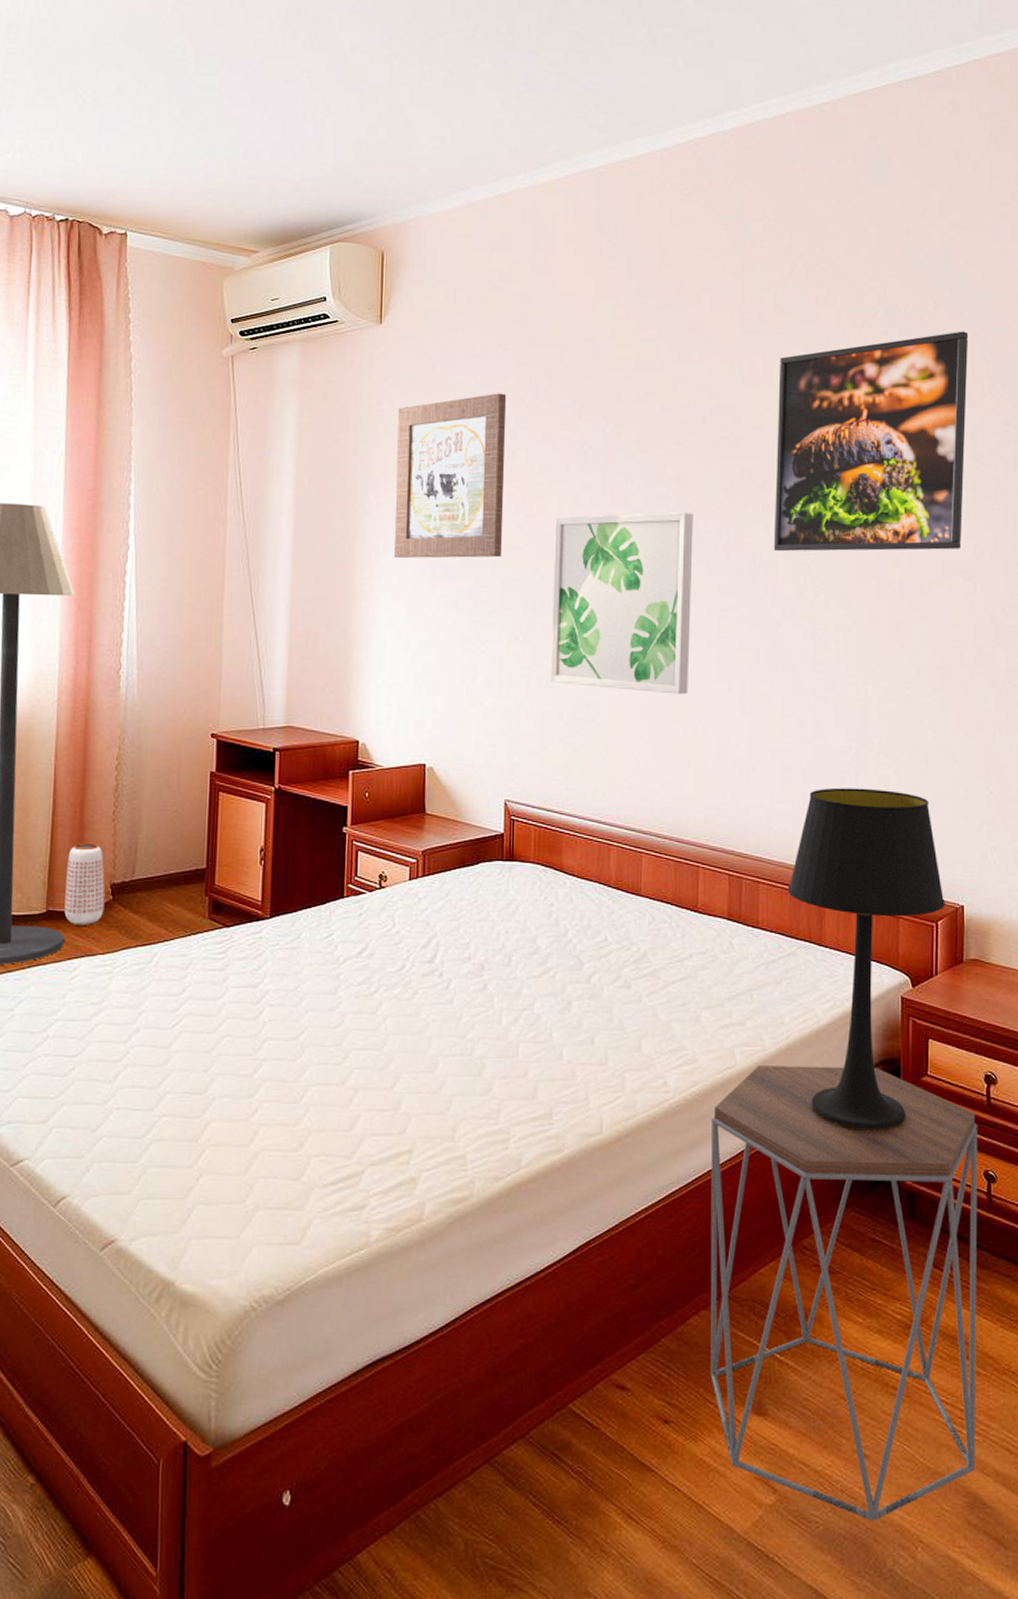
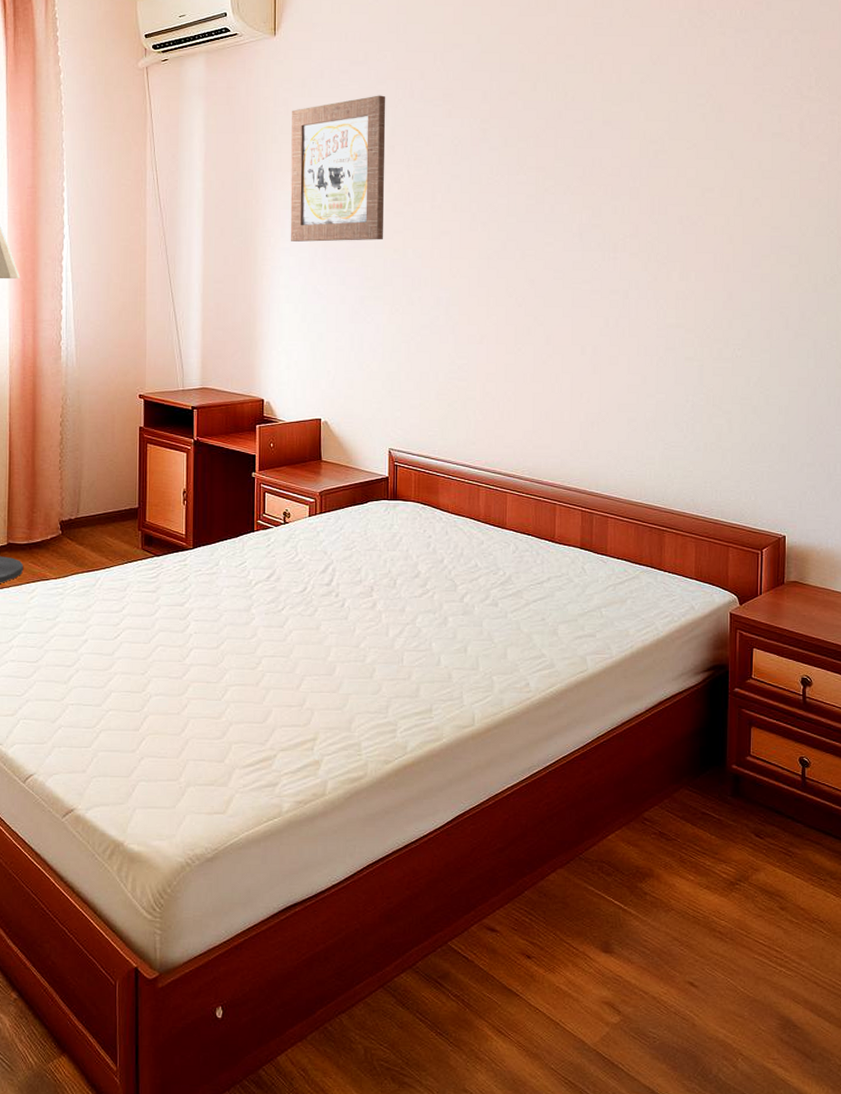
vase: present [64,842,105,926] -> none [22,487,55,555]
wall art: present [551,512,693,695] -> none [427,198,551,357]
side table: present [710,1065,978,1522] -> none [565,670,795,1038]
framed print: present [773,331,969,552] -> none [621,30,798,231]
table lamp: present [787,787,945,1129] -> none [632,436,769,723]

